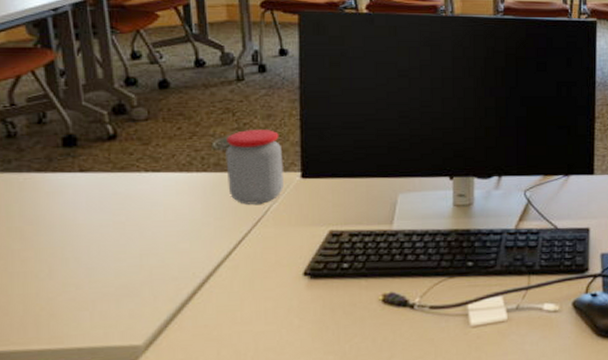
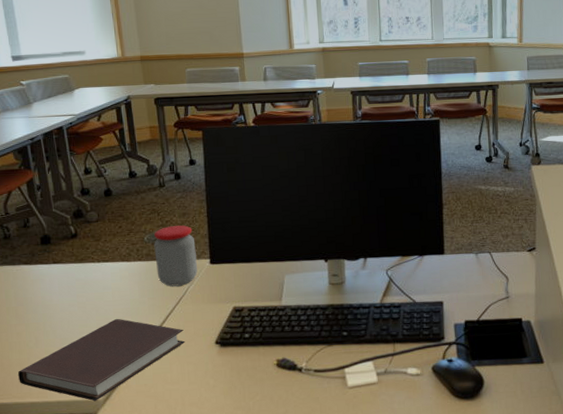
notebook: none [21,243,263,348] -> present [18,318,186,402]

